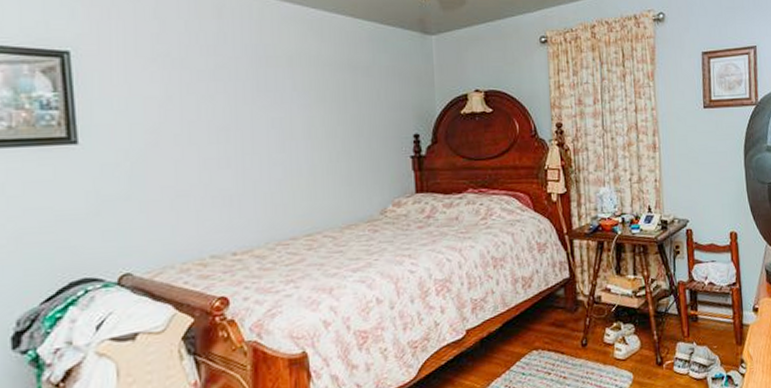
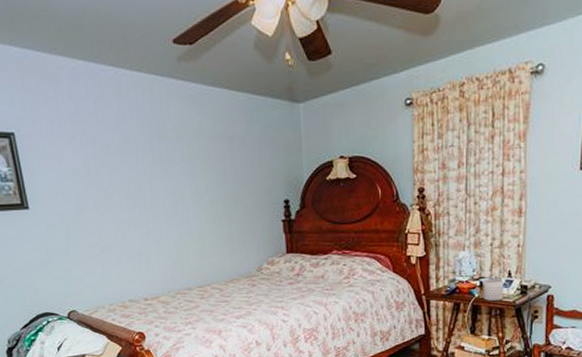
mug: none [624,214,651,239] -> present [483,278,510,302]

